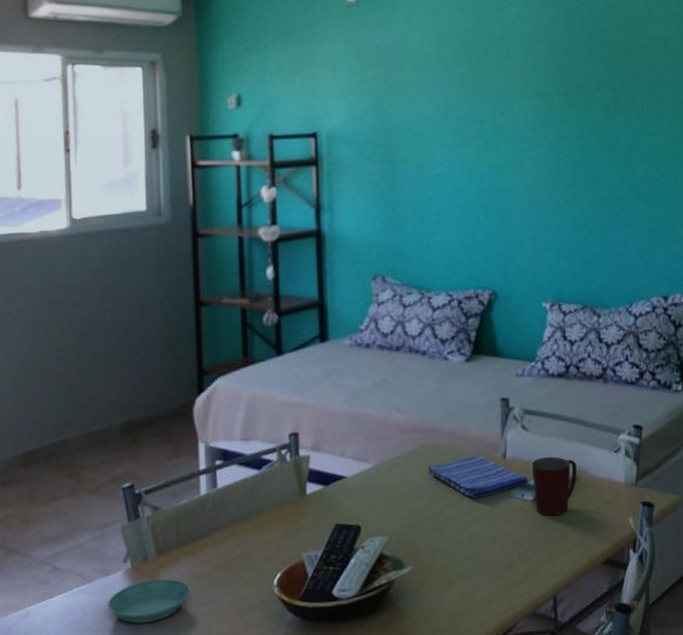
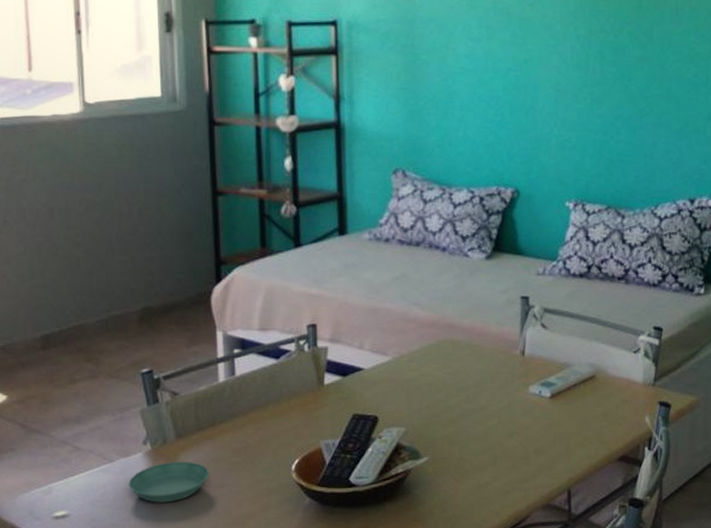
dish towel: present [428,455,528,499] -> none [446,351,546,394]
mug: present [531,457,577,516] -> none [550,356,595,412]

